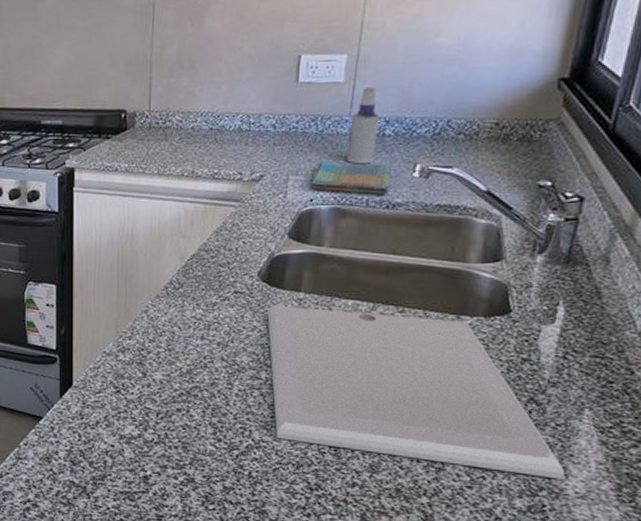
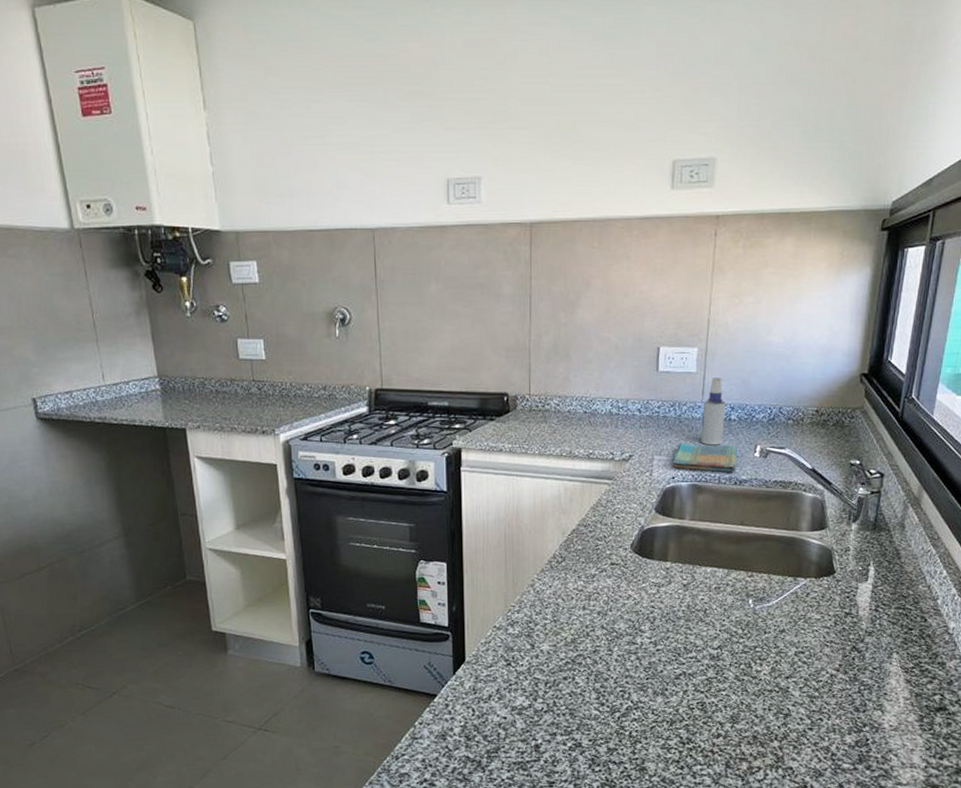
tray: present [267,305,565,480] -> none [640,574,882,716]

